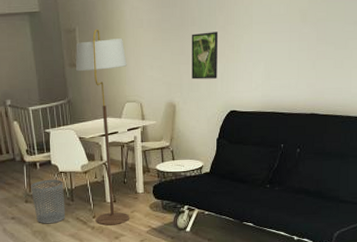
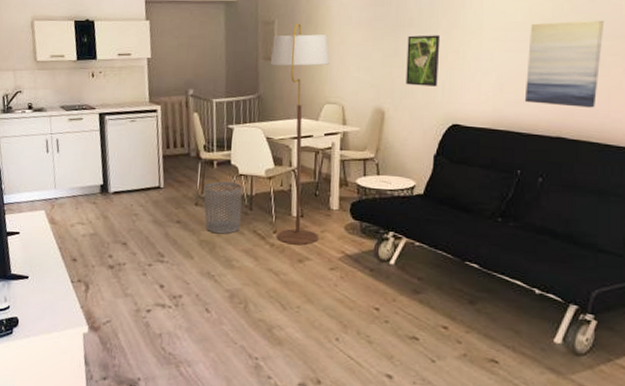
wall art: none [286,8,349,87] -> present [524,20,605,108]

